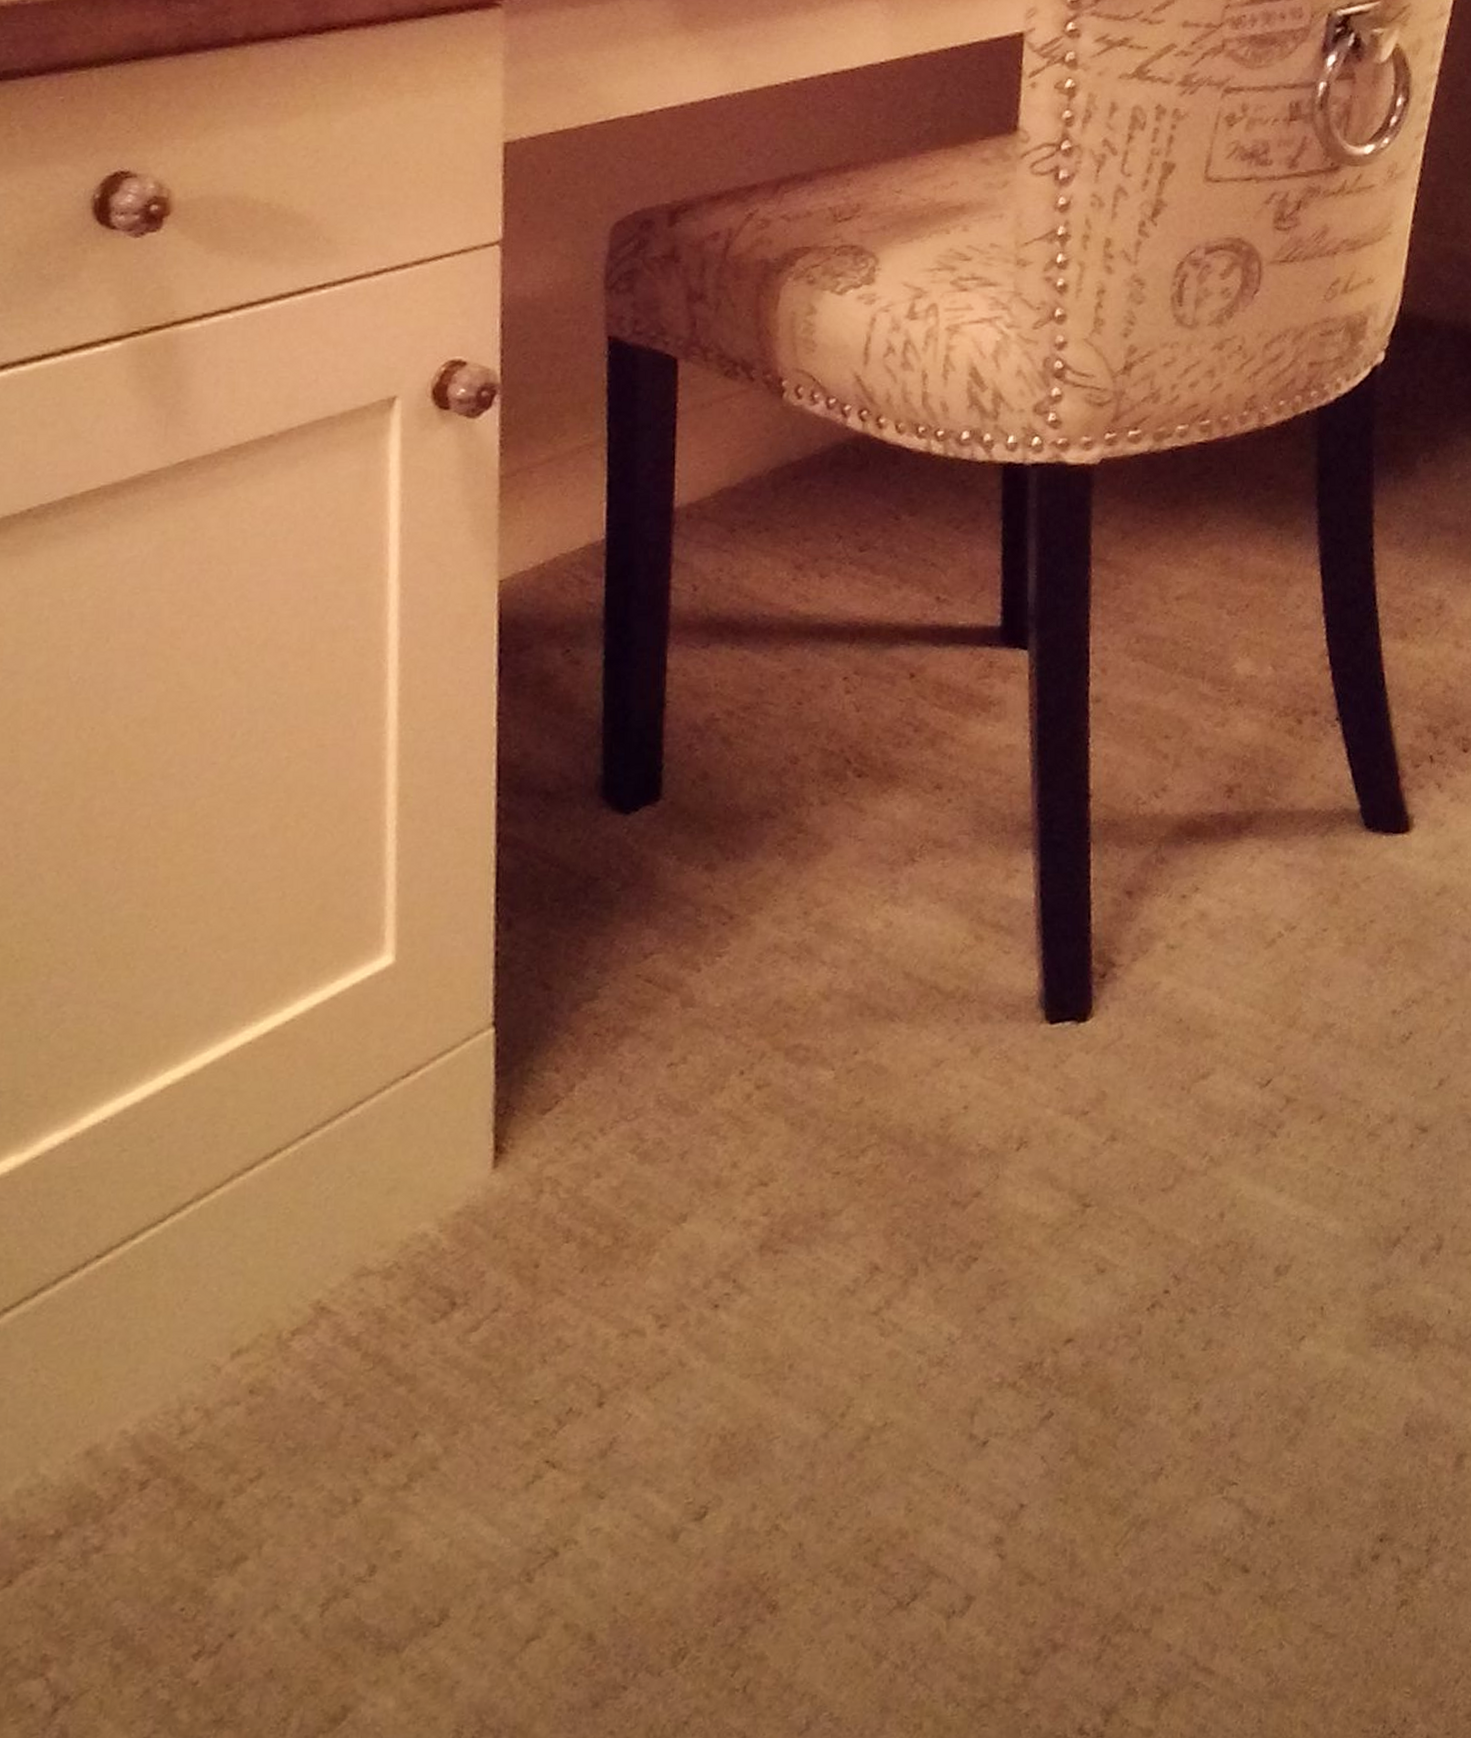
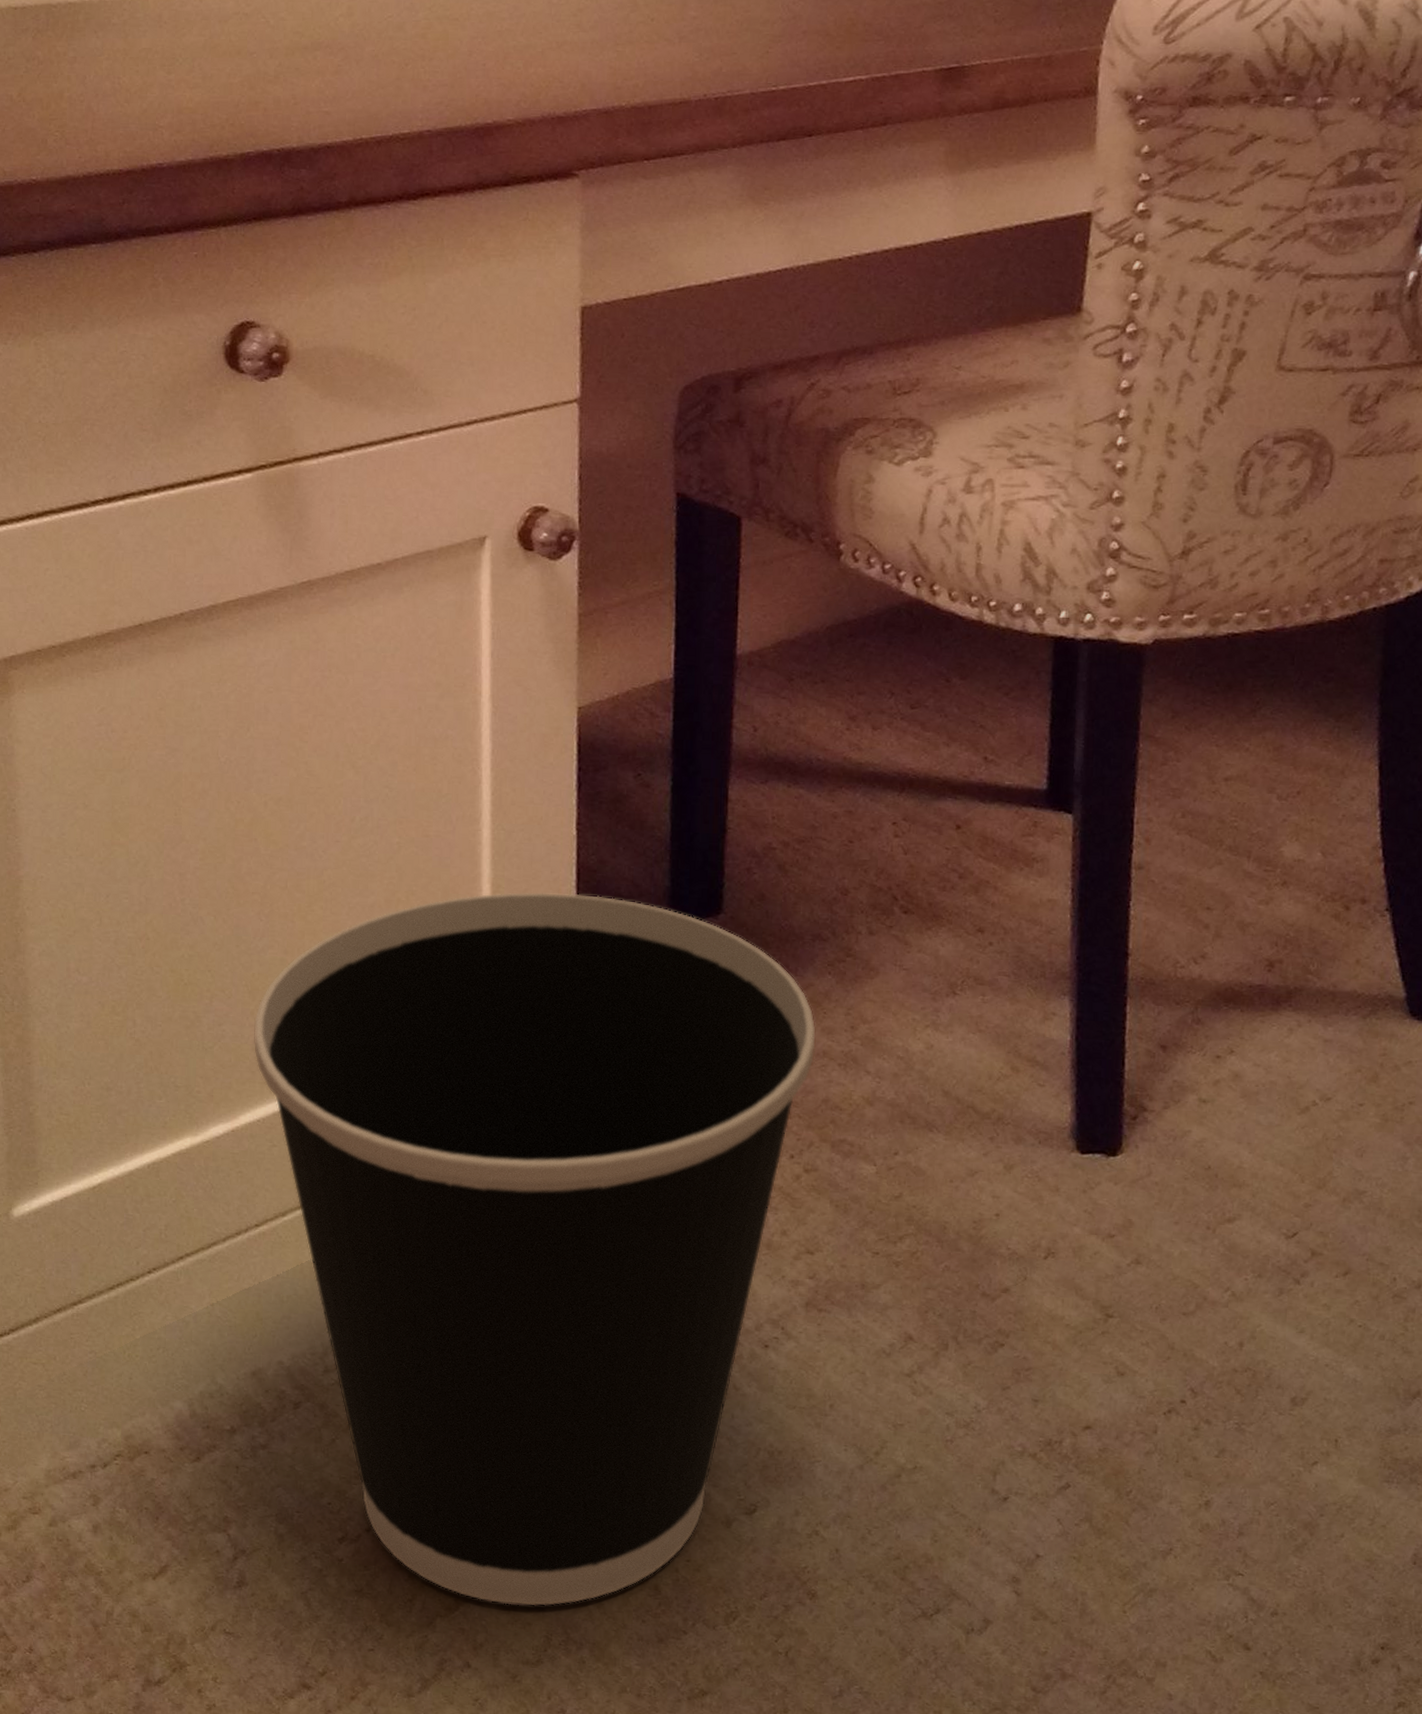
wastebasket: none [101,794,766,1700] -> present [254,892,816,1606]

